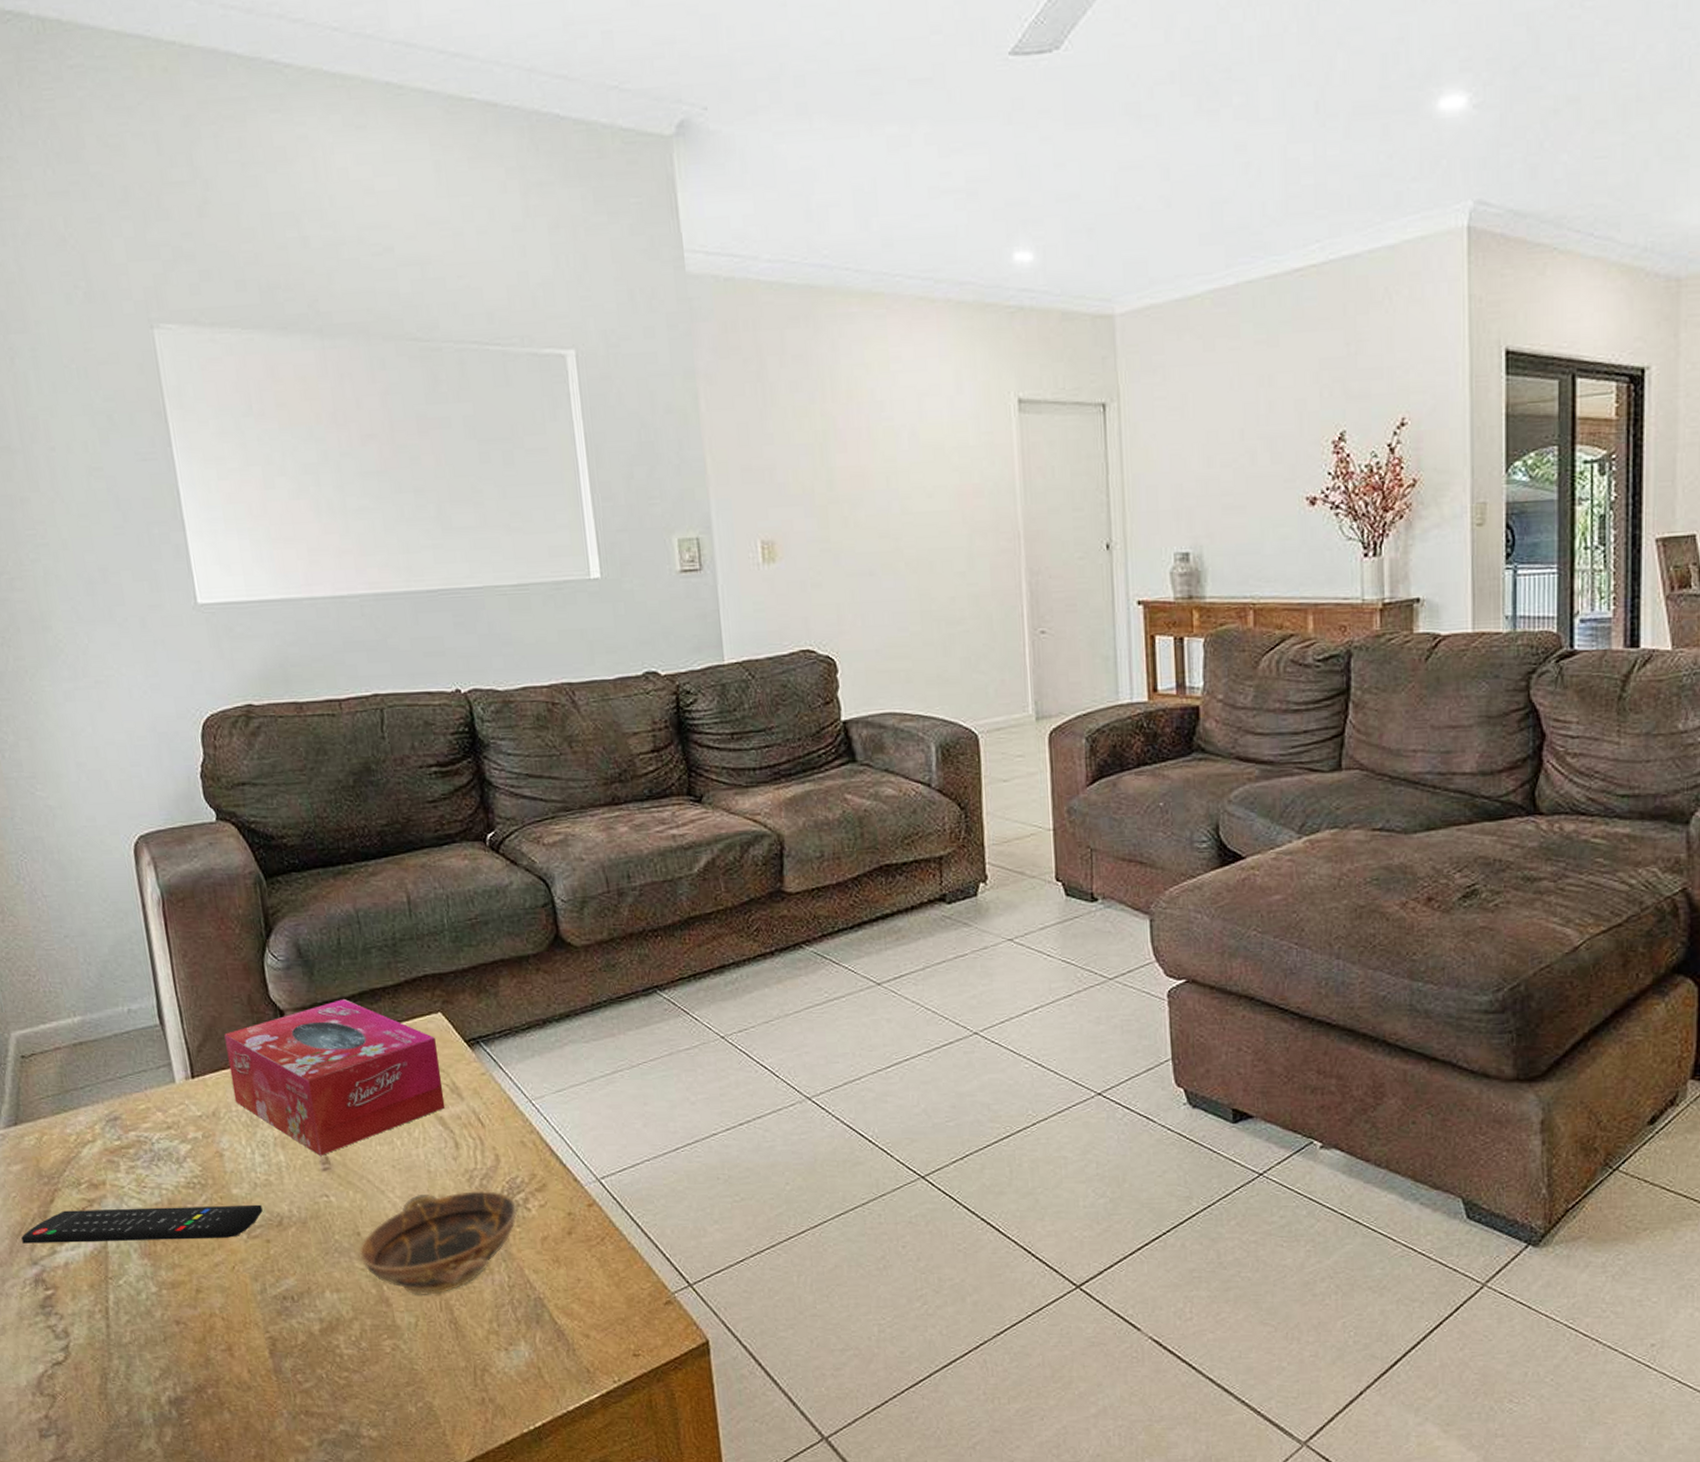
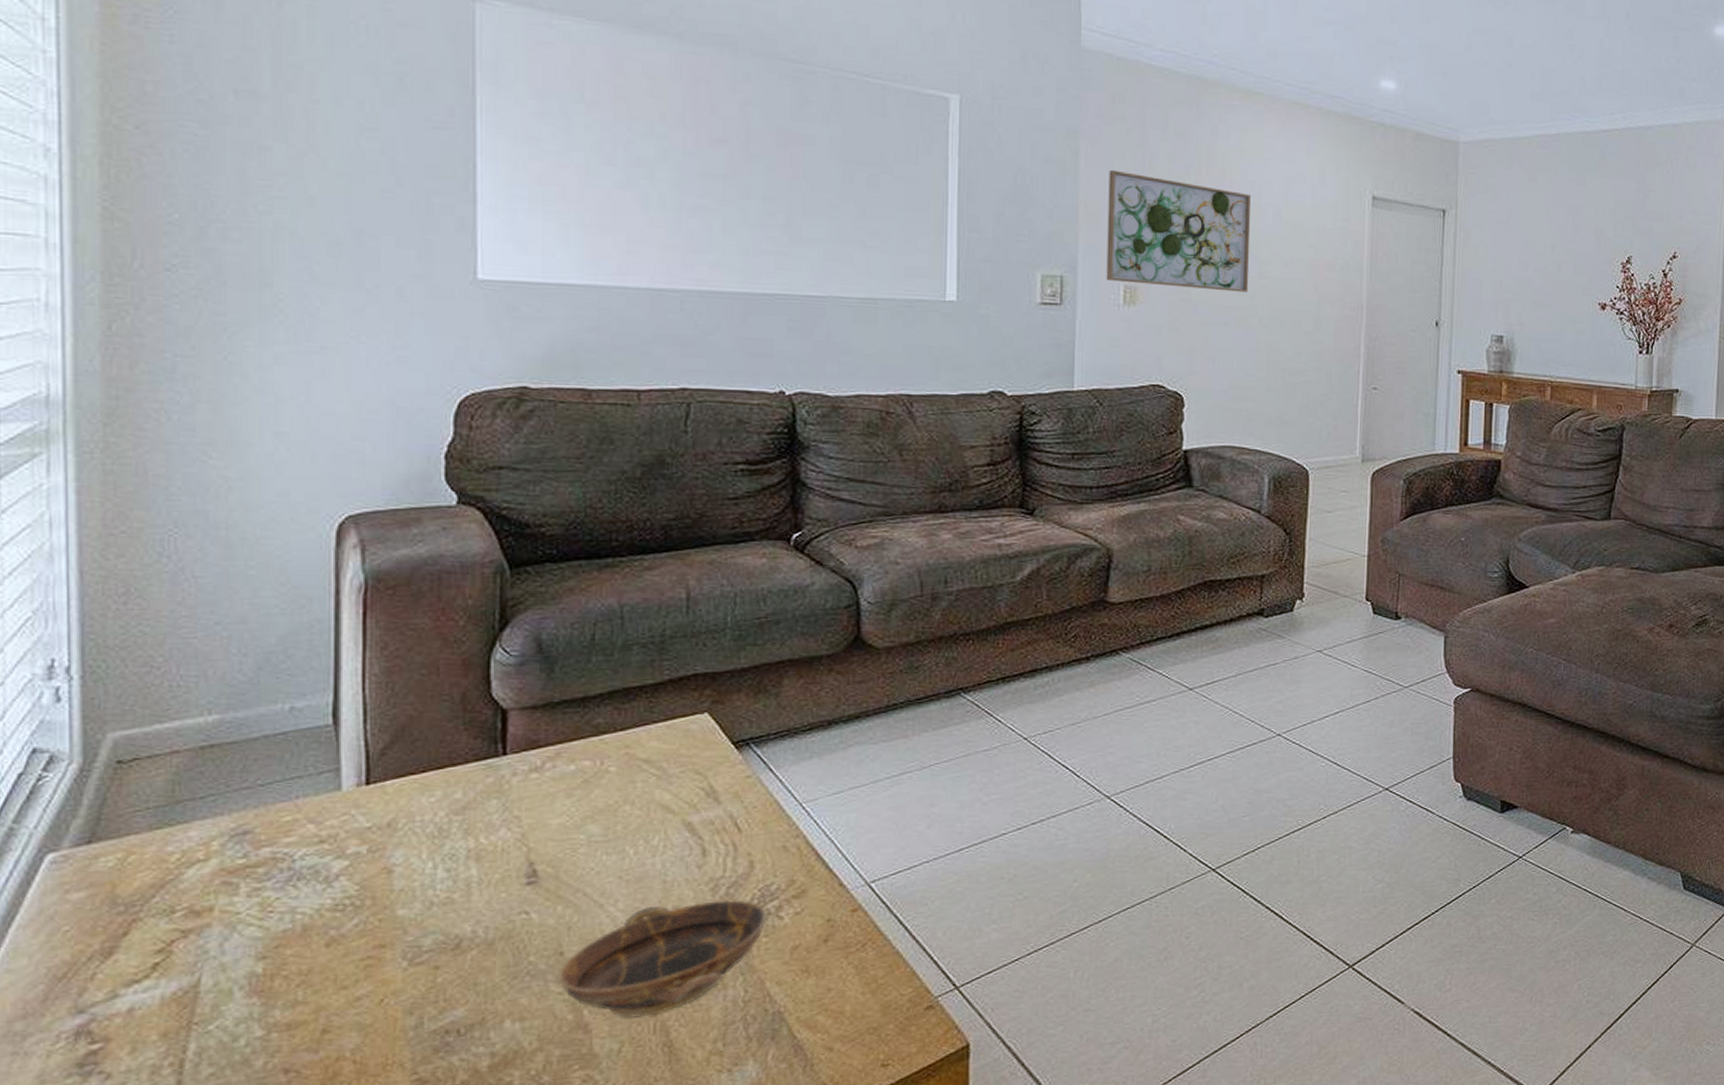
remote control: present [21,1204,263,1244] -> none [66,926,436,988]
tissue box: present [224,999,445,1156] -> none [421,698,697,868]
wall art: none [731,410,892,538] -> present [1106,169,1252,292]

